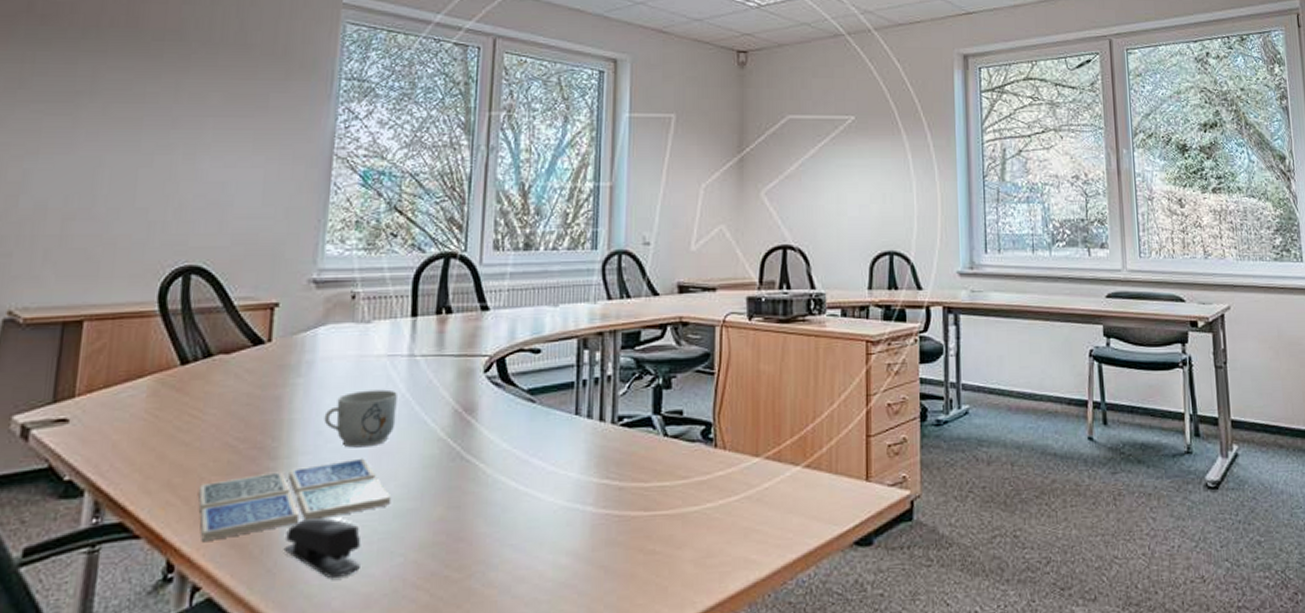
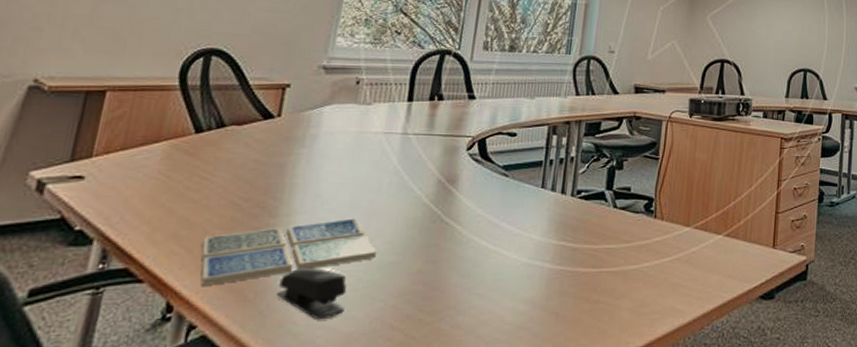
mug: present [324,389,397,448] -> none [322,161,390,209]

